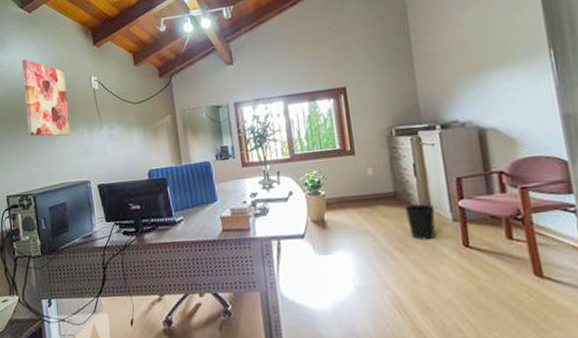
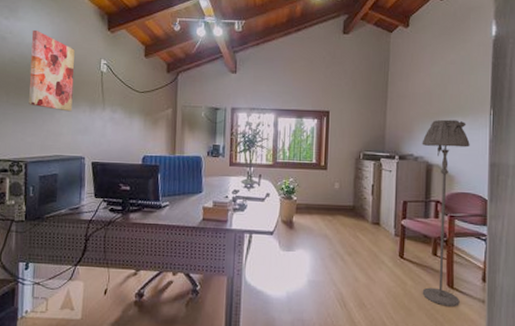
wastebasket: present [404,203,436,241] -> none [358,218,382,249]
floor lamp: none [466,70,556,301] -> present [422,119,470,307]

